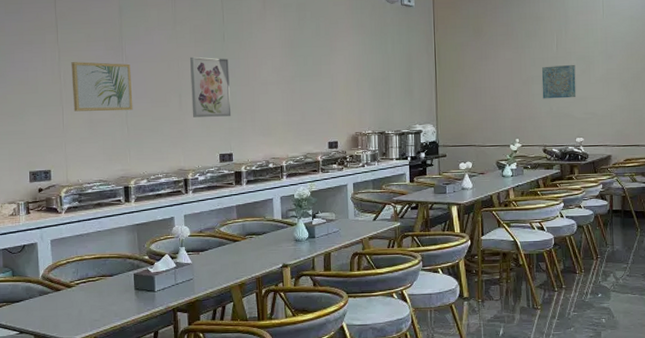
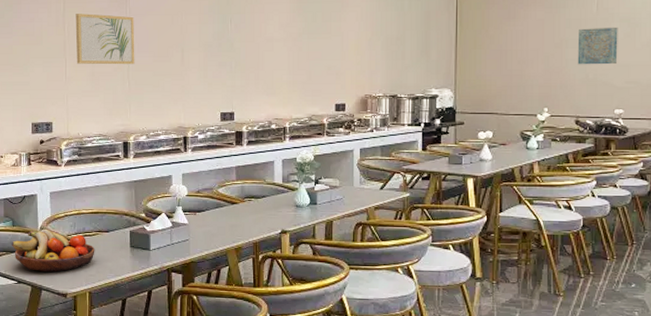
fruit bowl: none [11,277,99,320] -> present [11,228,95,272]
wall art: present [190,56,232,117] -> none [194,10,235,74]

